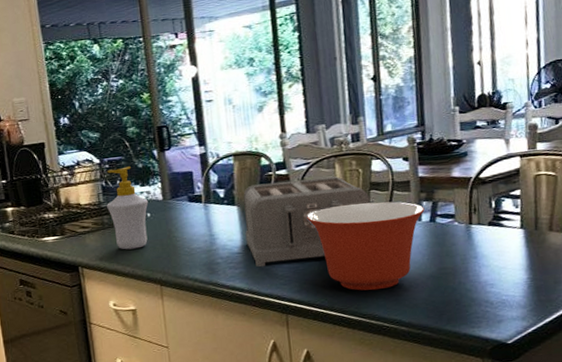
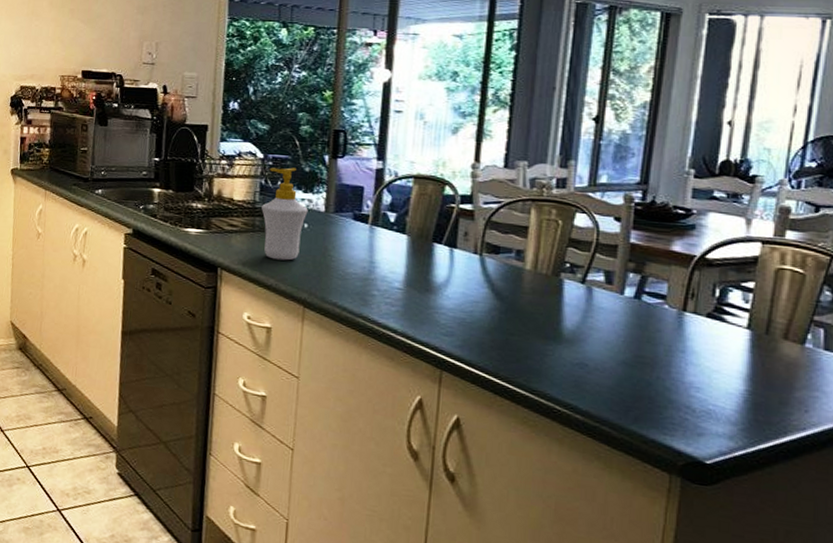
toaster: present [243,176,370,267] -> none [410,215,565,312]
mixing bowl: present [307,201,425,291] -> none [486,257,630,366]

